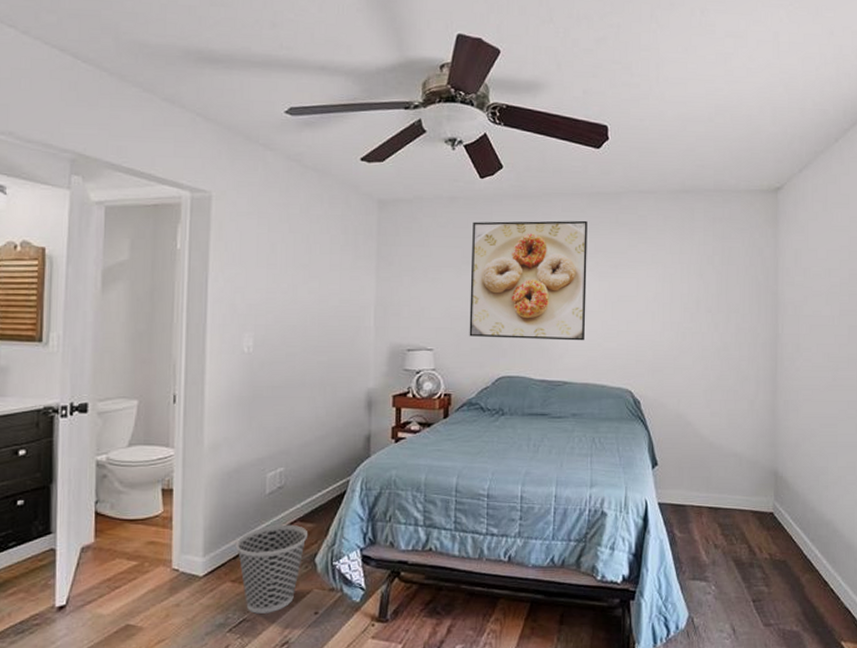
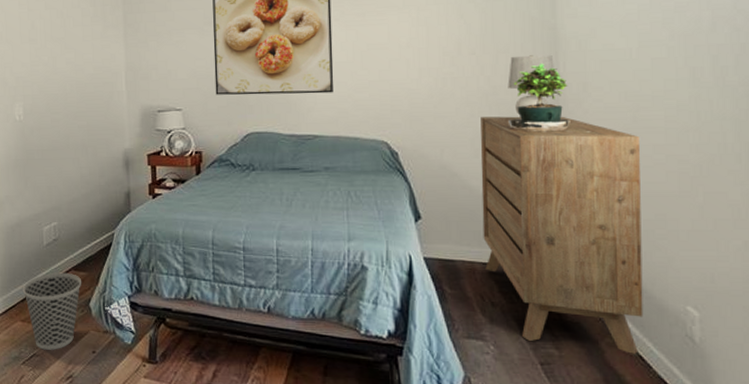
dresser: none [710,370,837,588] -> present [480,116,644,354]
potted plant: none [735,325,801,389] -> present [507,64,591,134]
table lamp: none [737,316,775,370] -> present [507,55,554,115]

